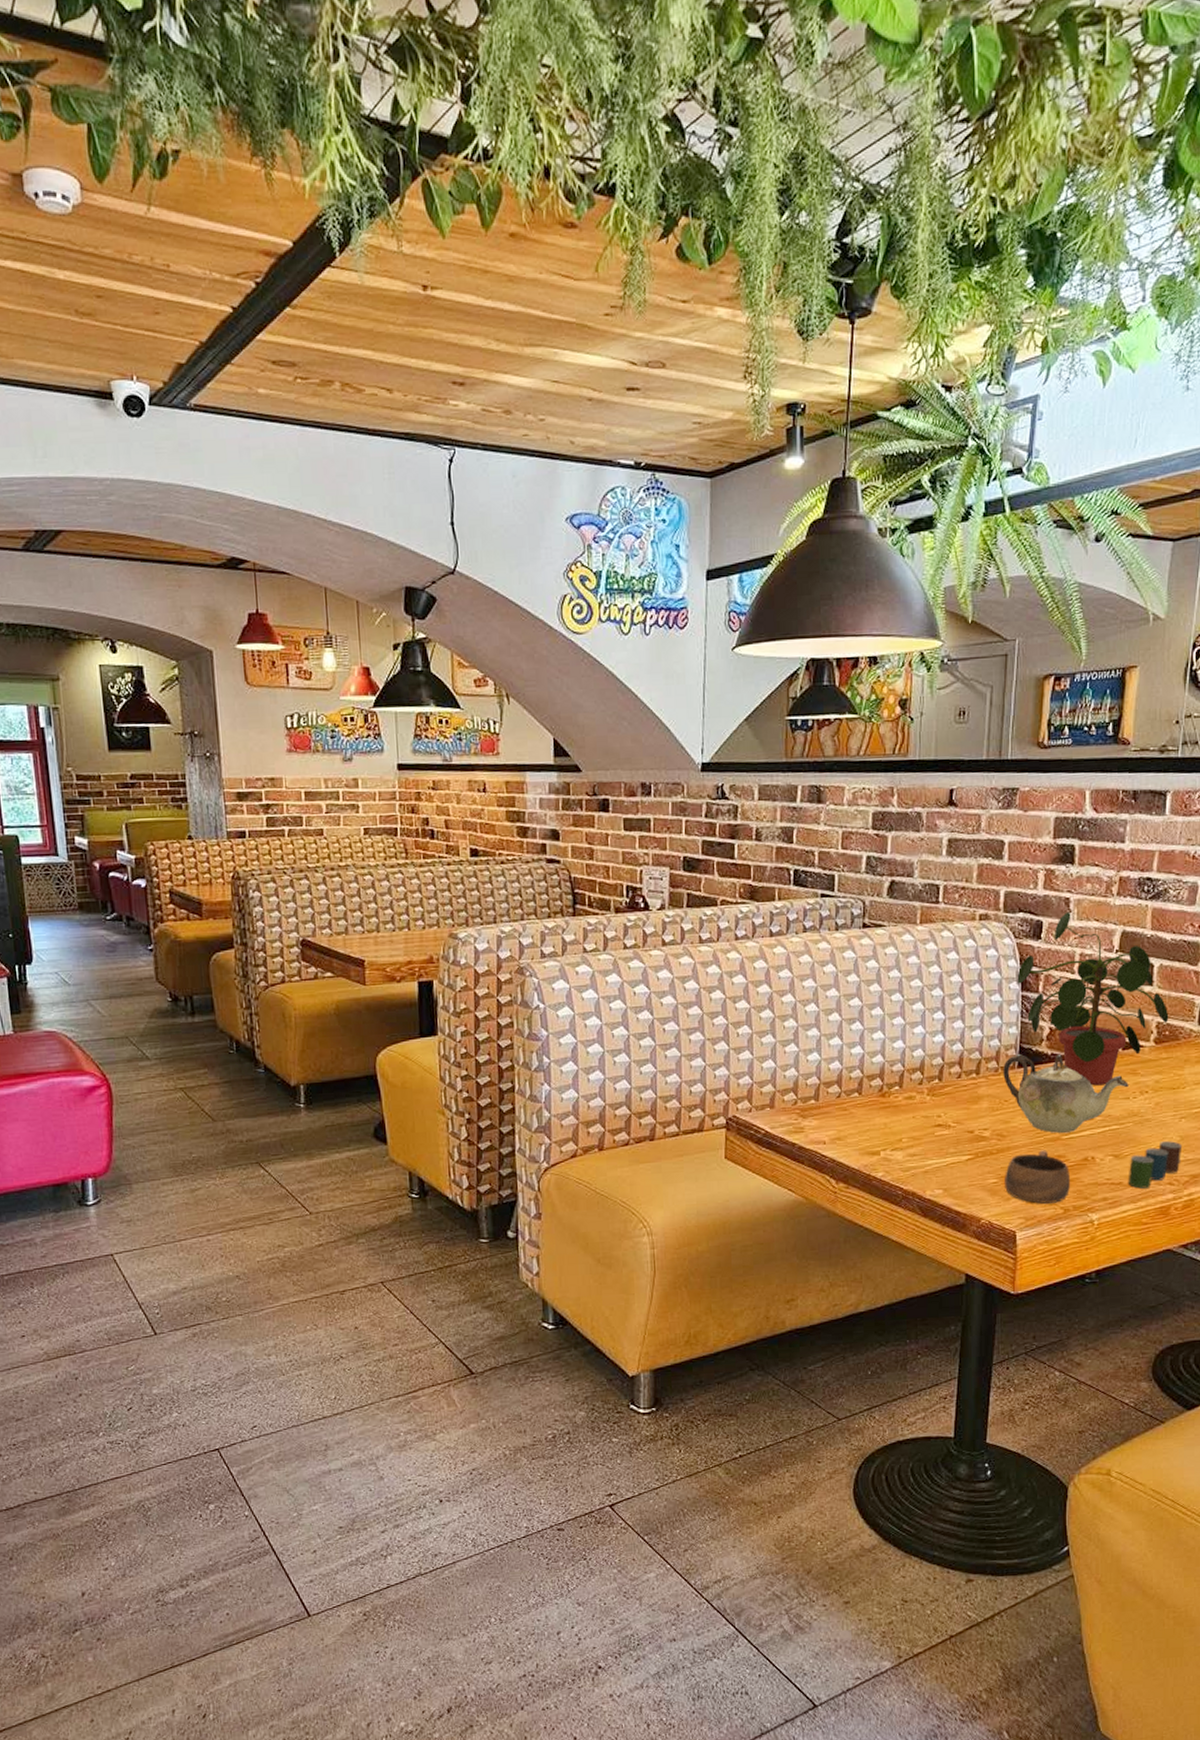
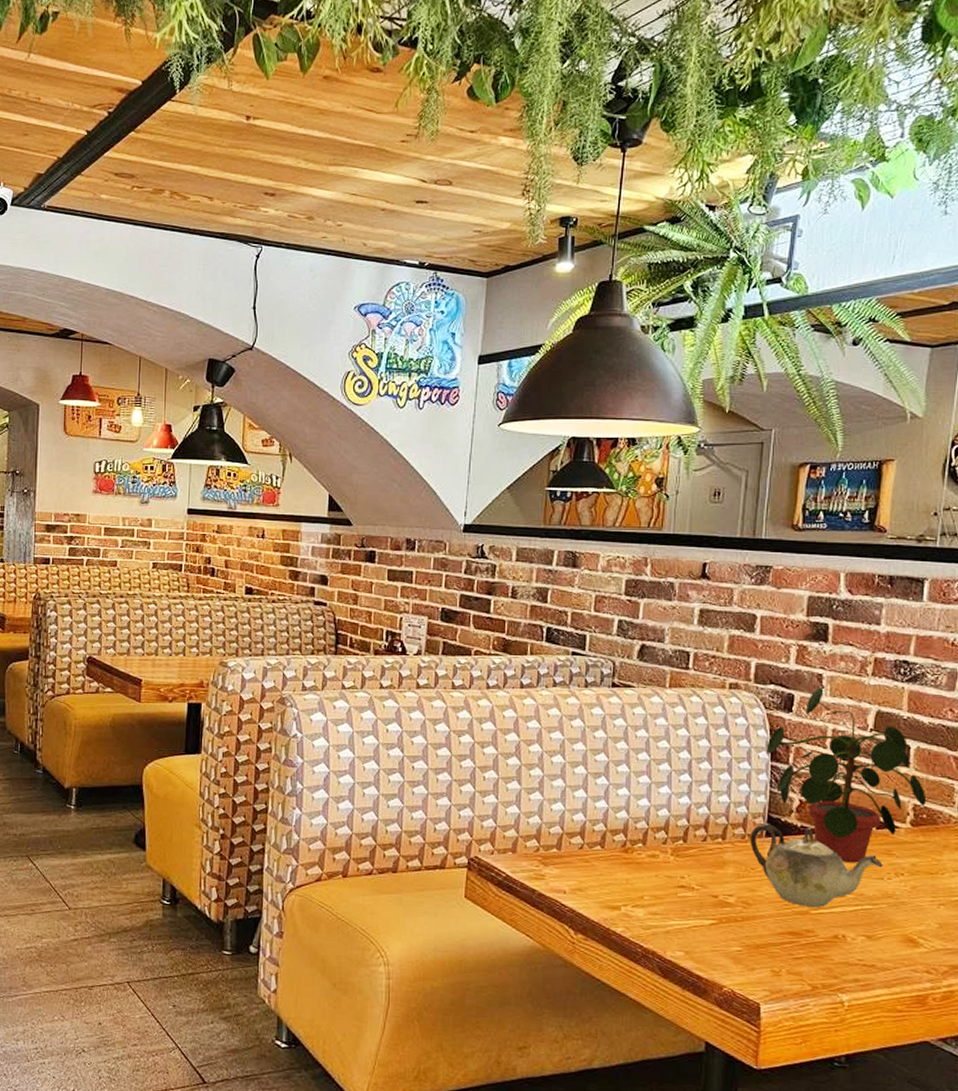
cup: present [1005,1150,1071,1204] -> none [749,922,820,979]
cup: present [1128,1141,1183,1189] -> none [881,927,941,974]

